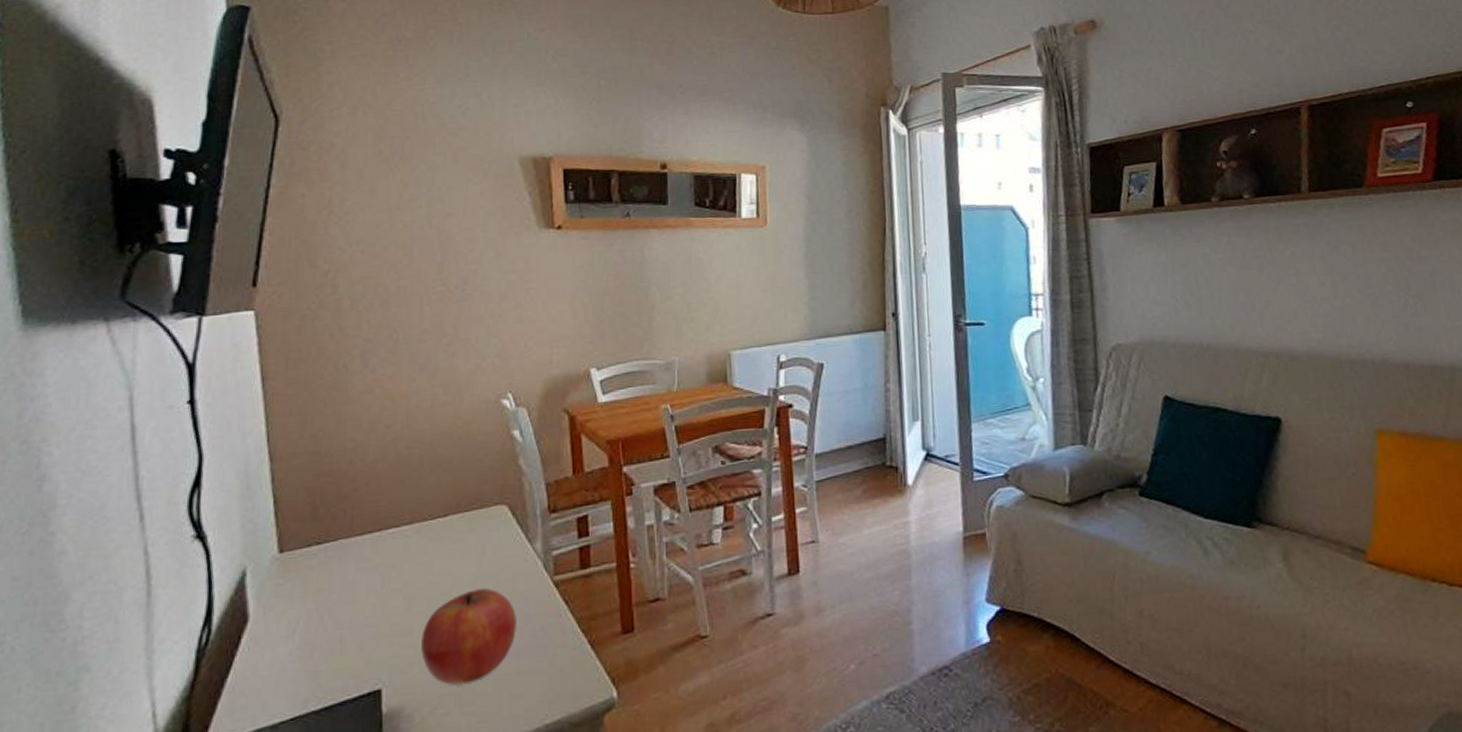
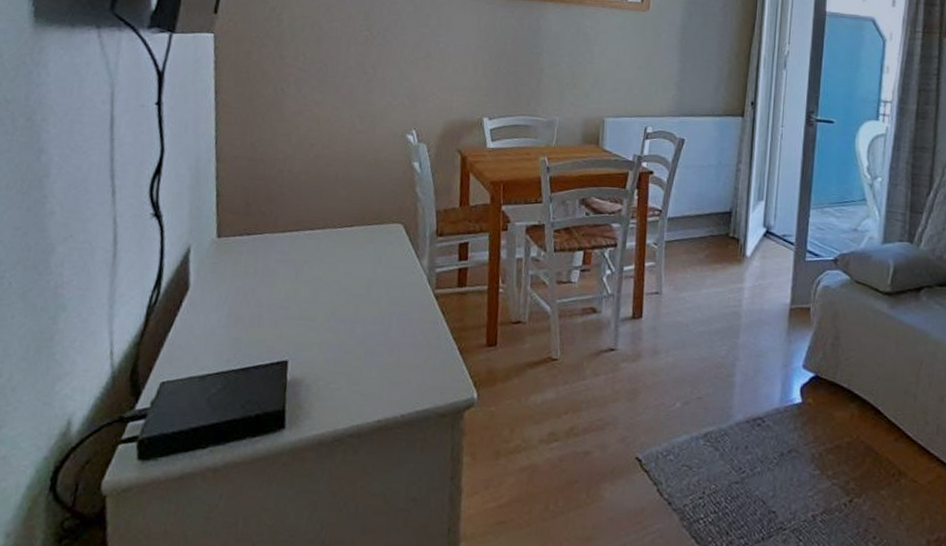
fruit: present [421,588,517,685] -> none [322,291,402,367]

